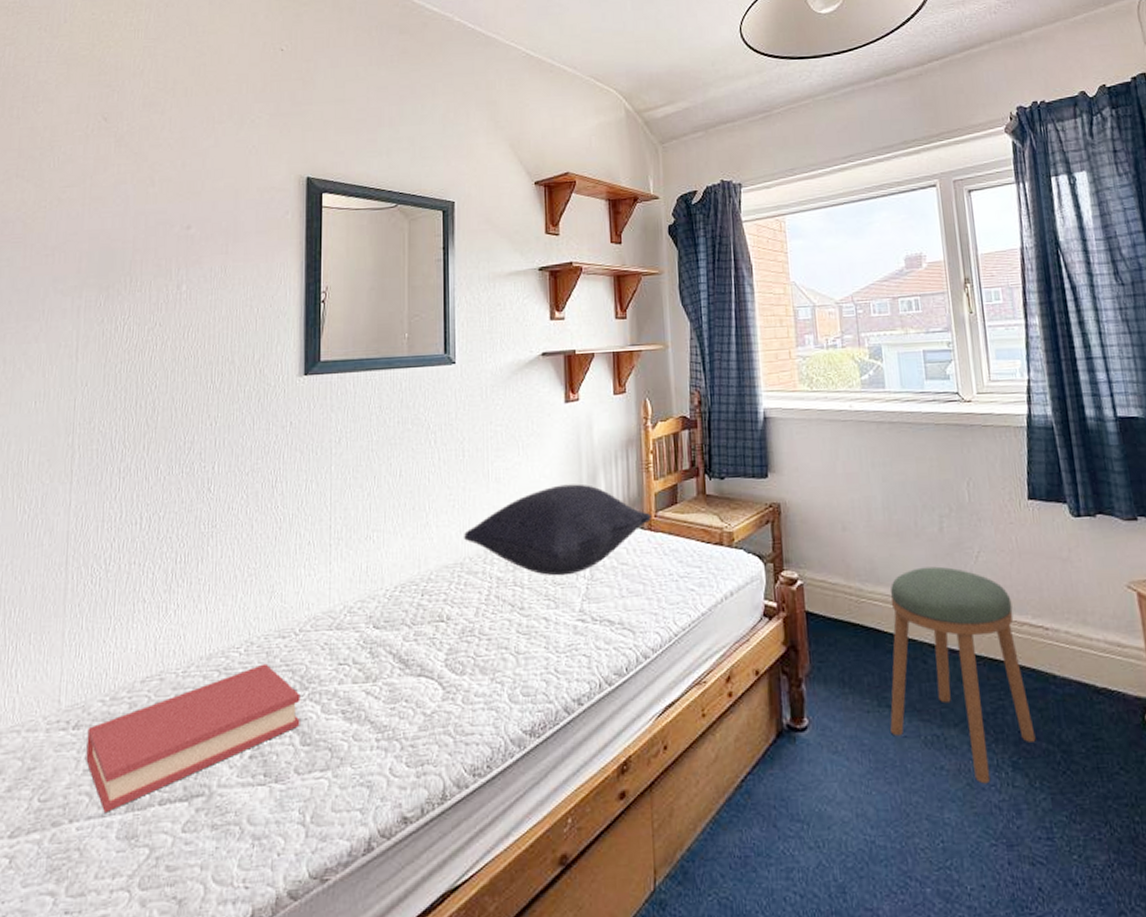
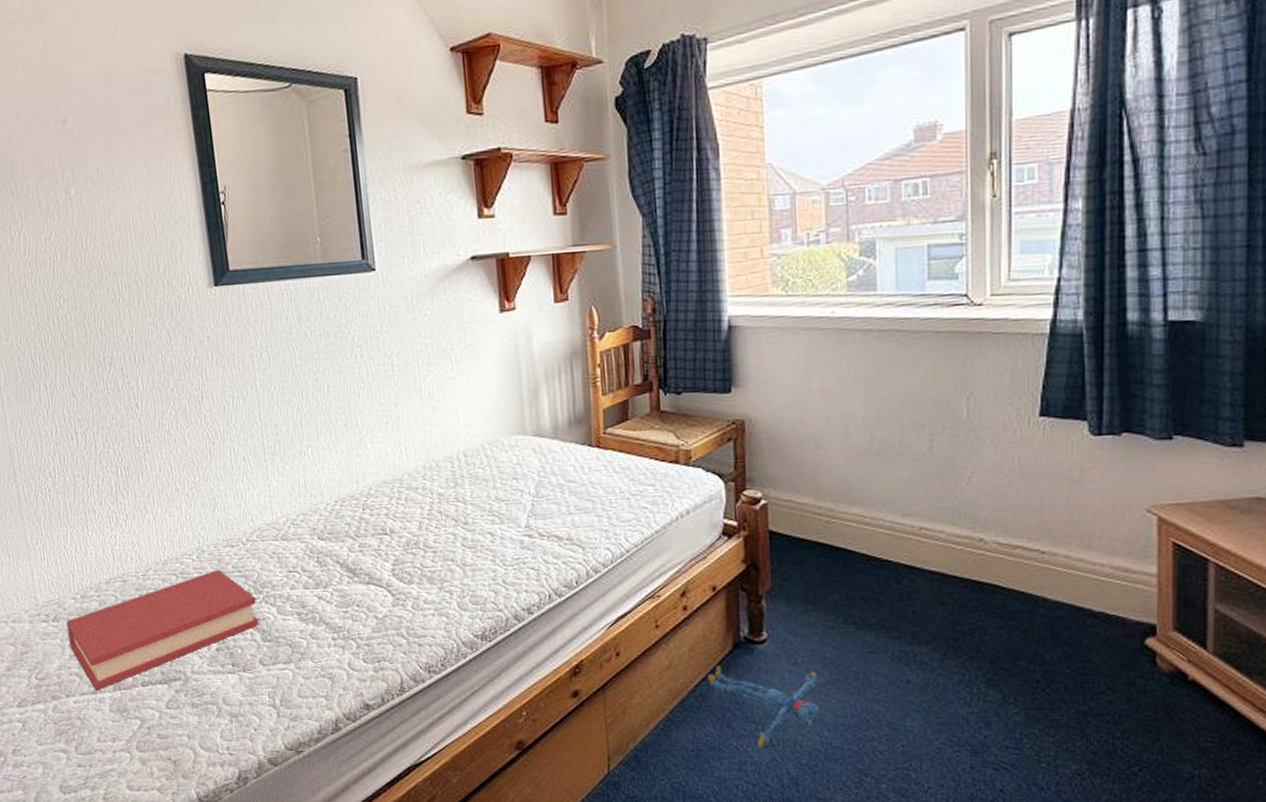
pillow: present [464,484,652,576] -> none [400,399,600,493]
plush toy: none [753,756,862,850] -> present [708,665,820,747]
stool: present [890,566,1036,784] -> none [855,487,1015,697]

